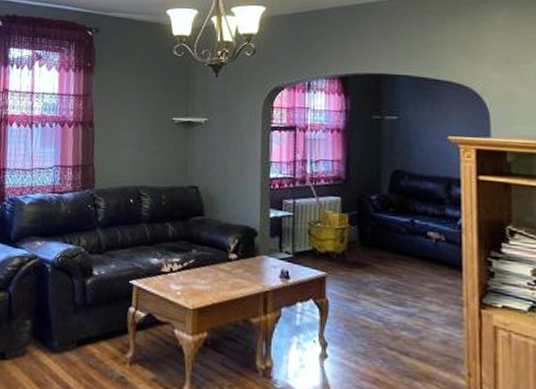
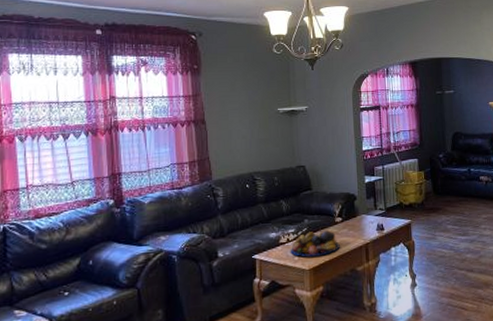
fruit bowl: none [173,265,232,296] -> present [291,230,340,257]

